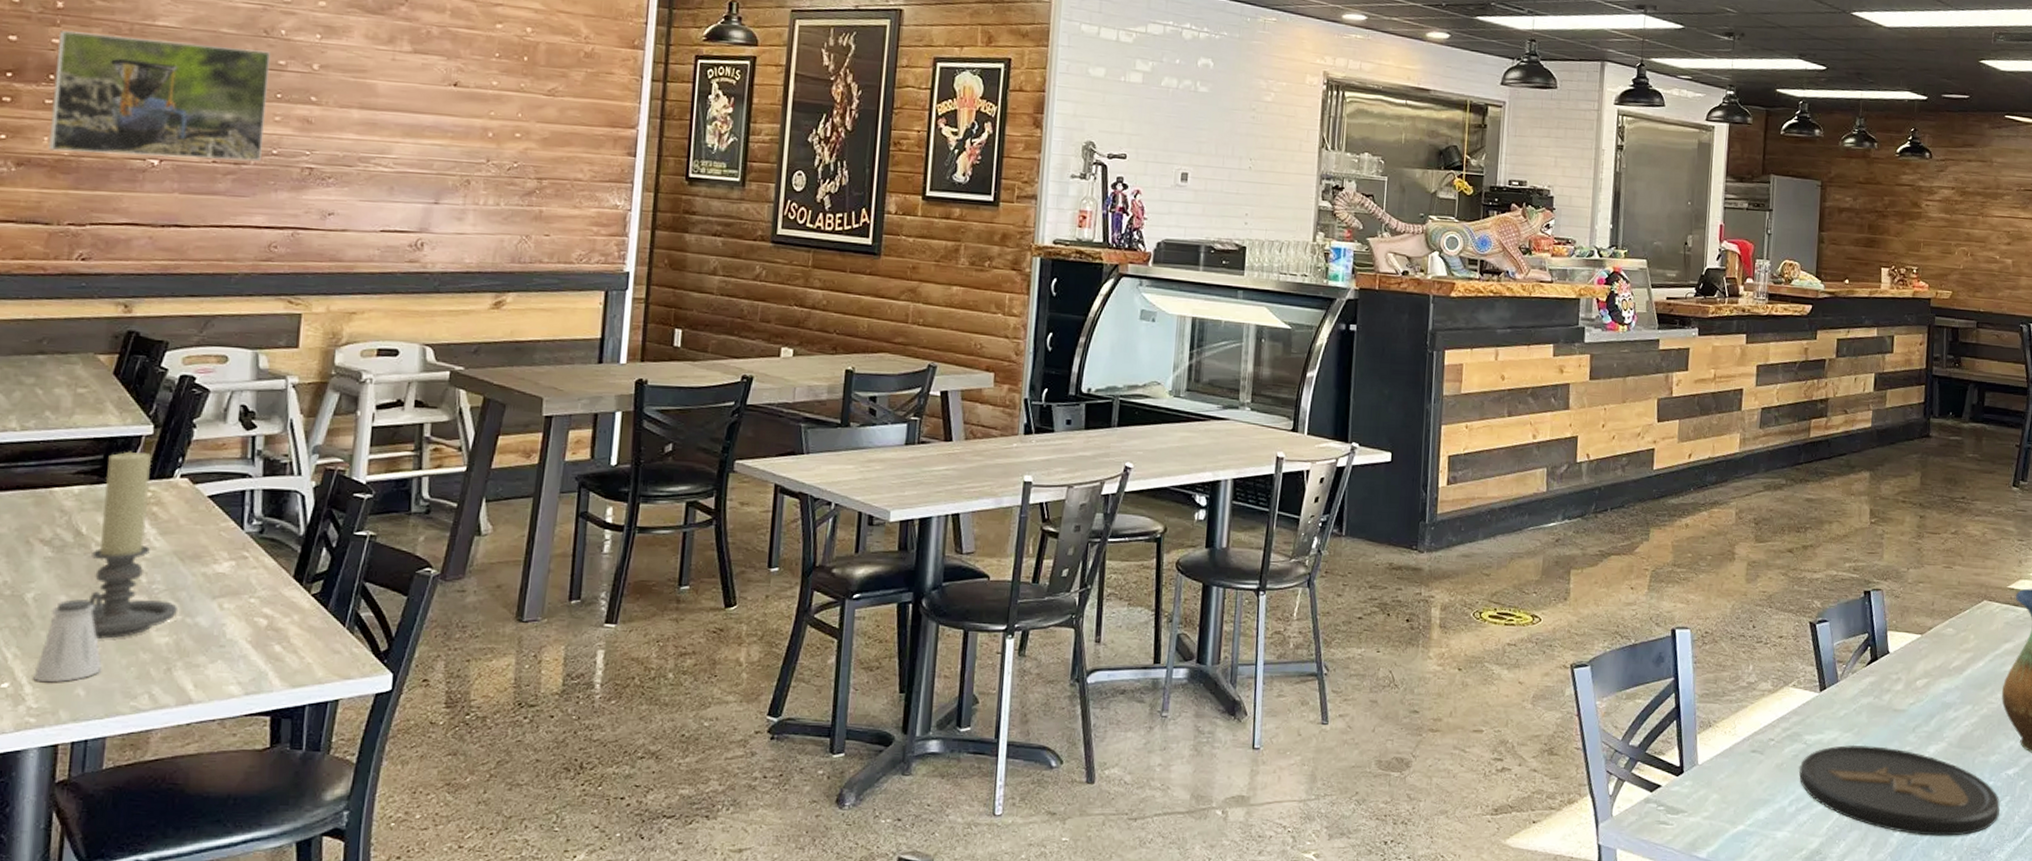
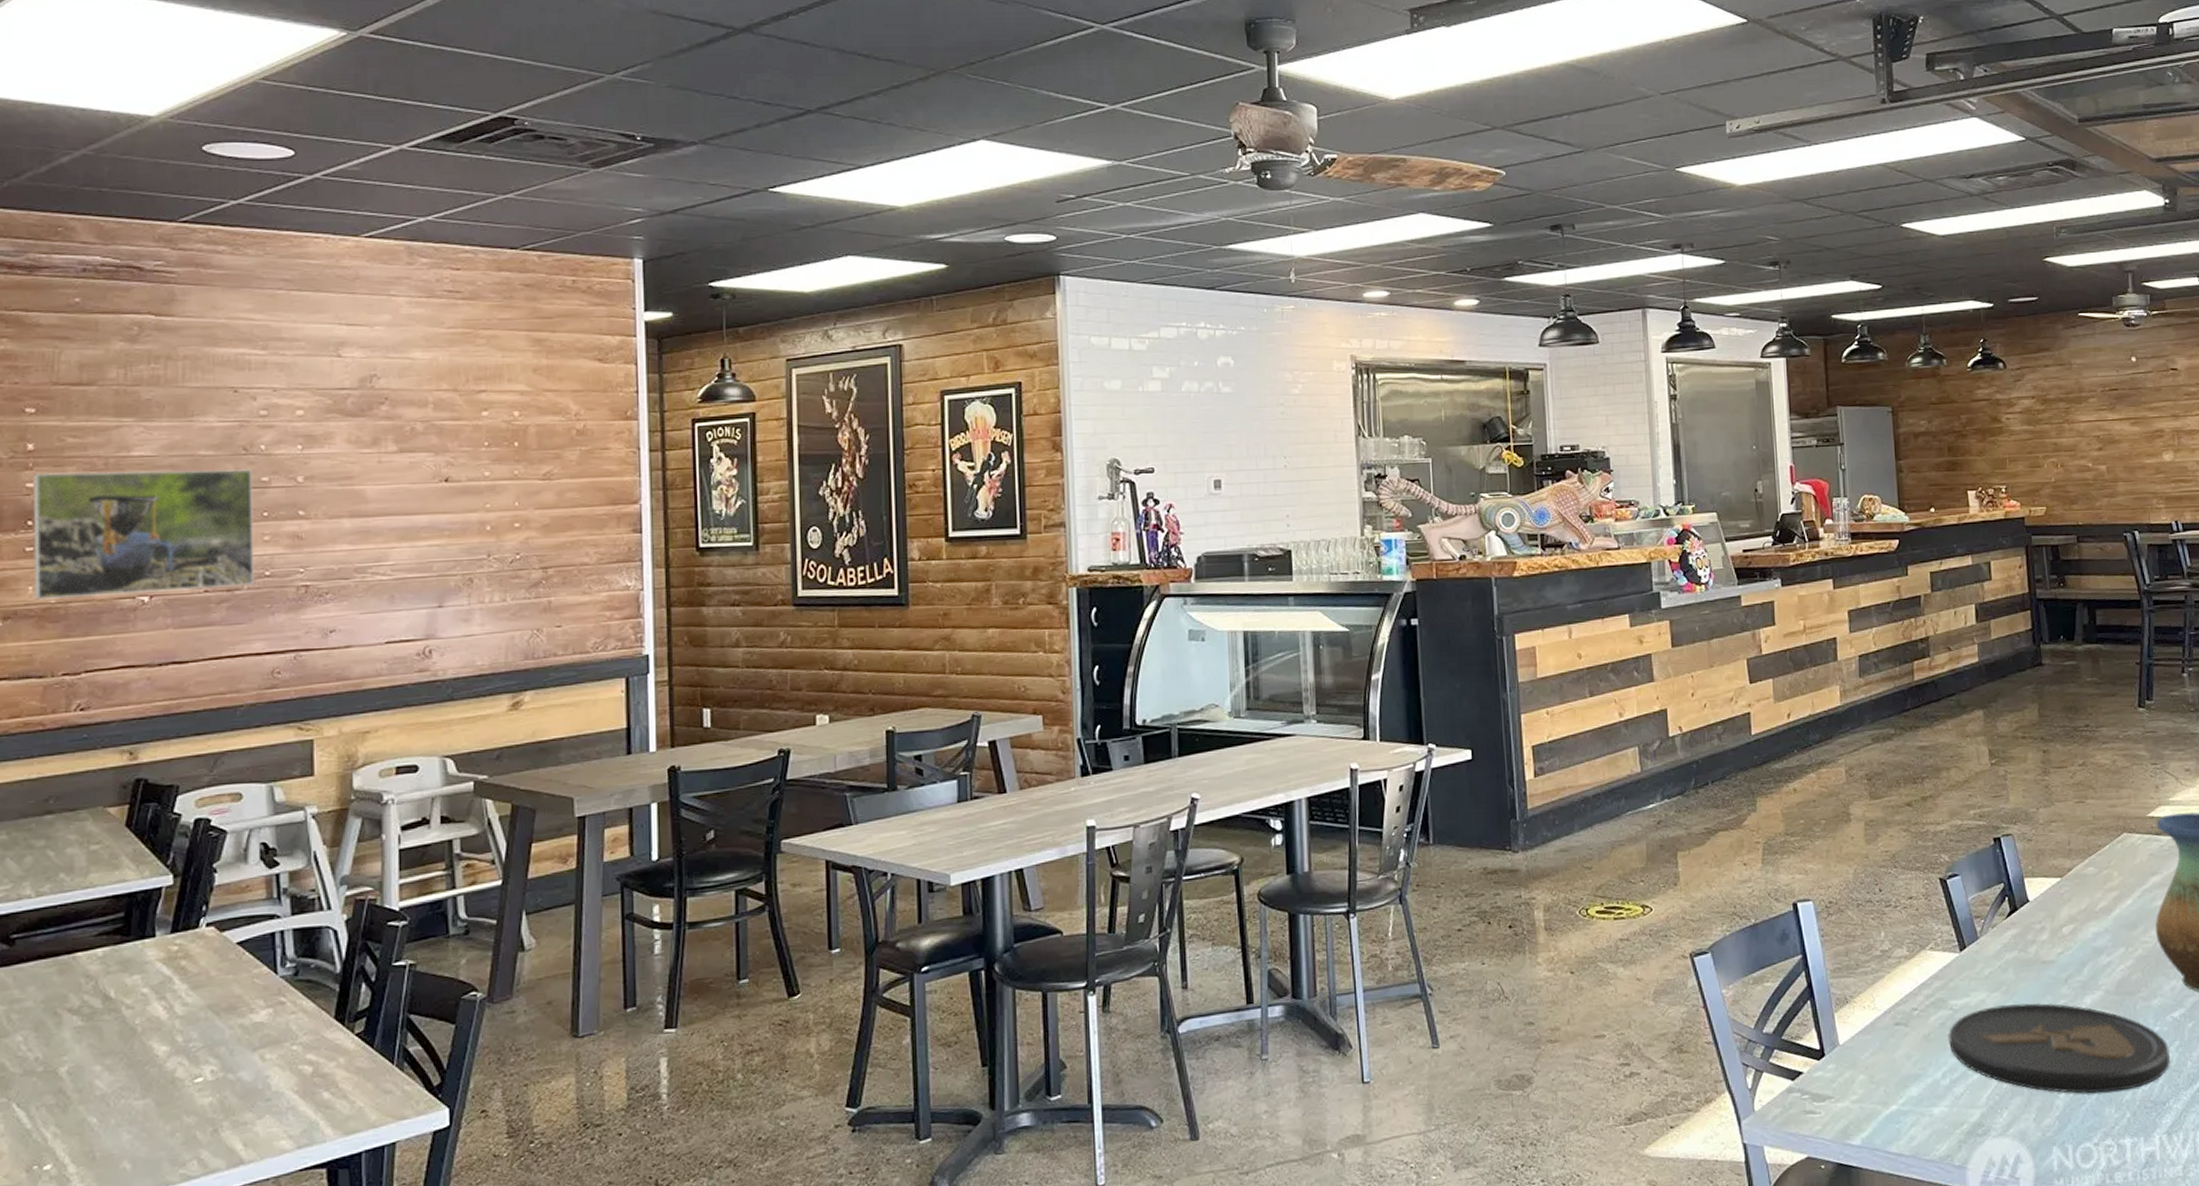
saltshaker: present [33,598,102,682] -> none [76,1065,146,1159]
candle holder: present [51,451,177,639] -> none [89,905,218,1107]

